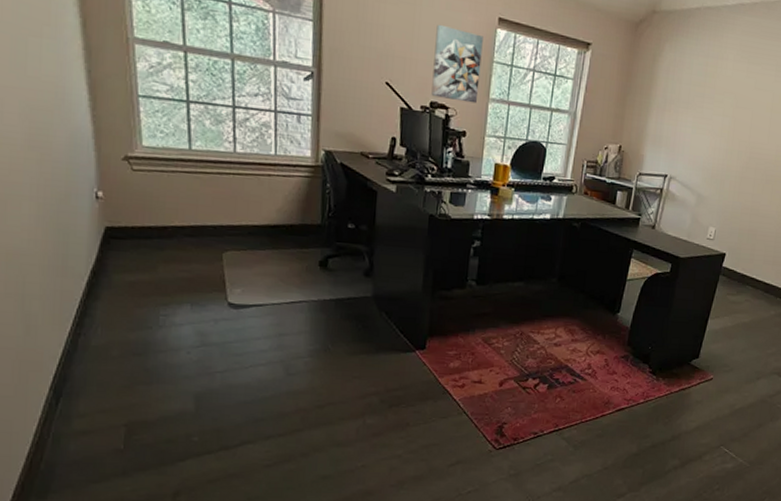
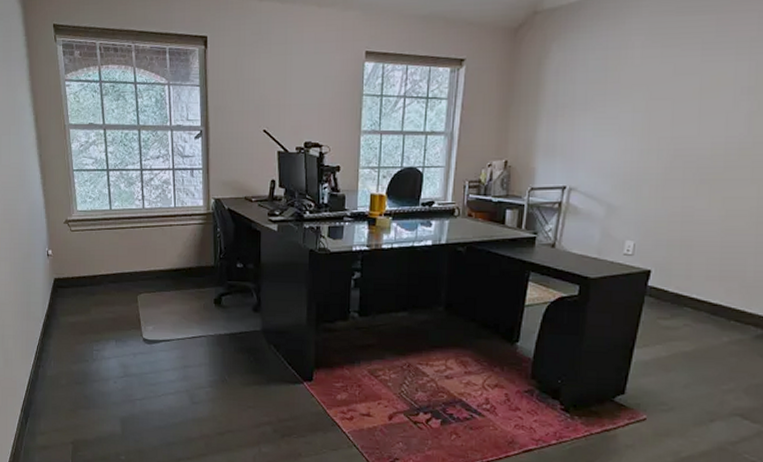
wall art: present [431,24,483,104] -> none [305,68,351,138]

